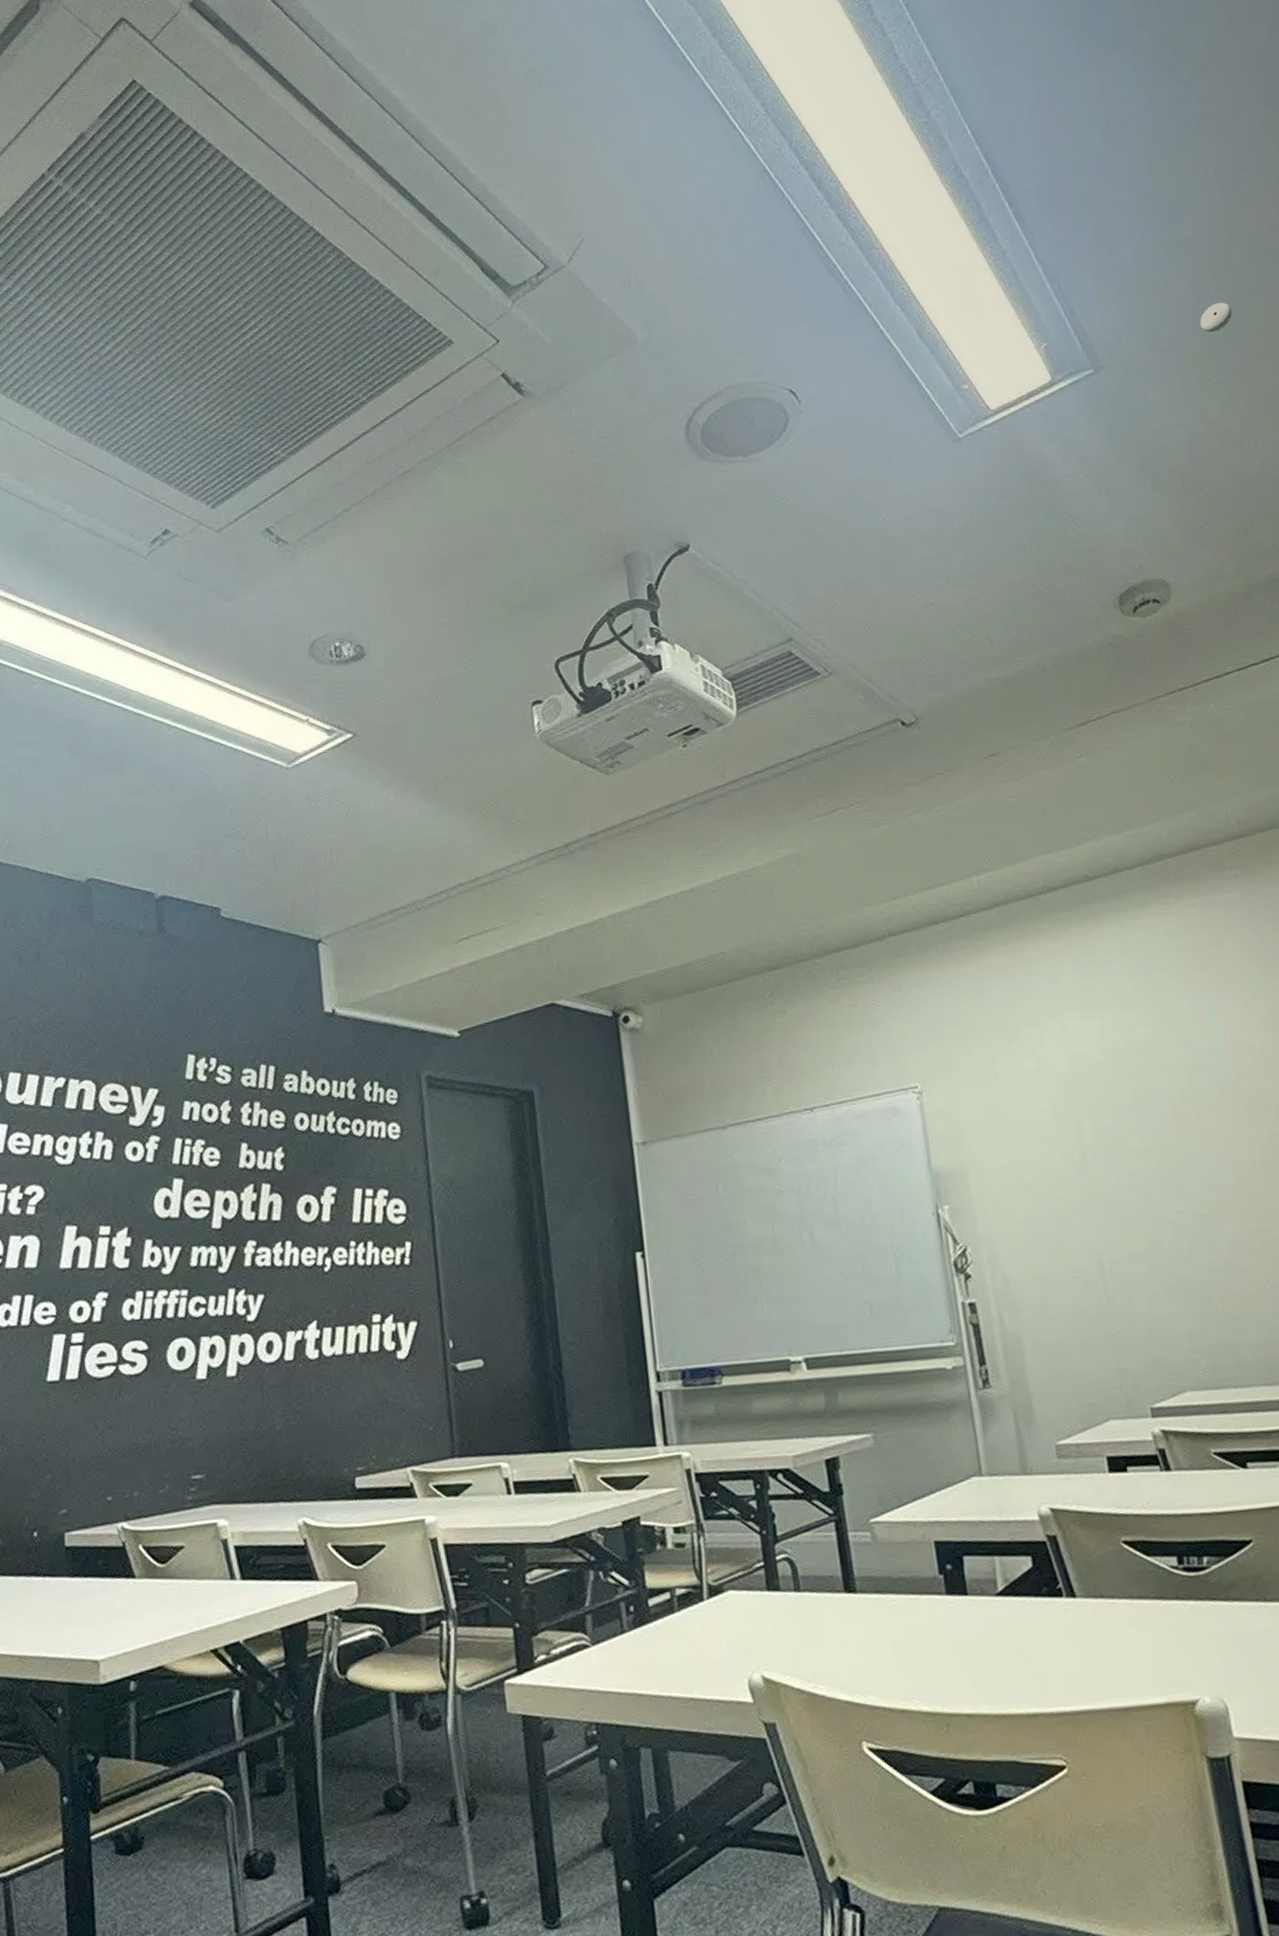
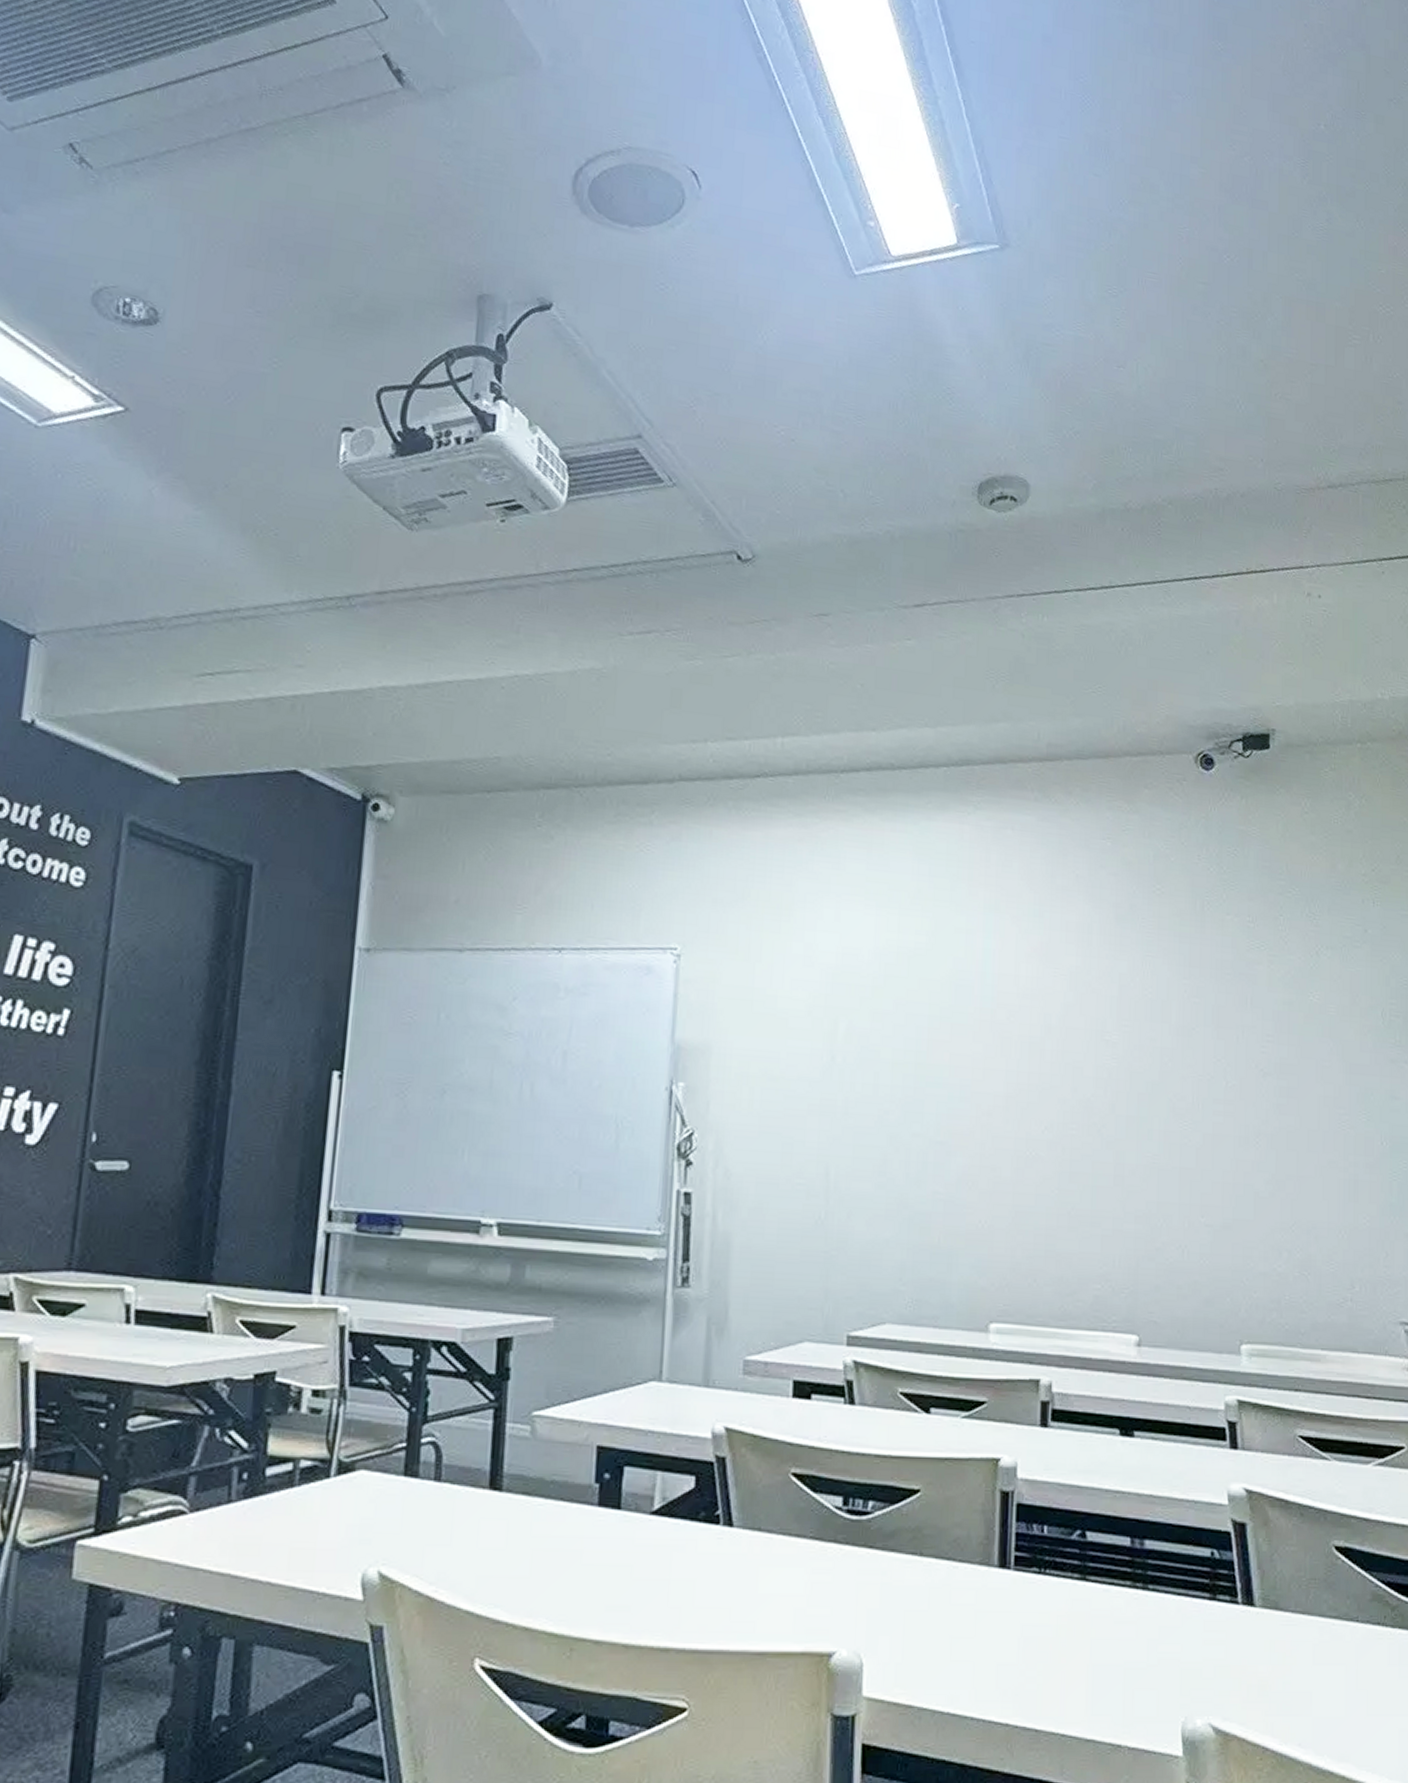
smoke detector: present [1200,302,1233,333] -> none [1109,216,1141,245]

